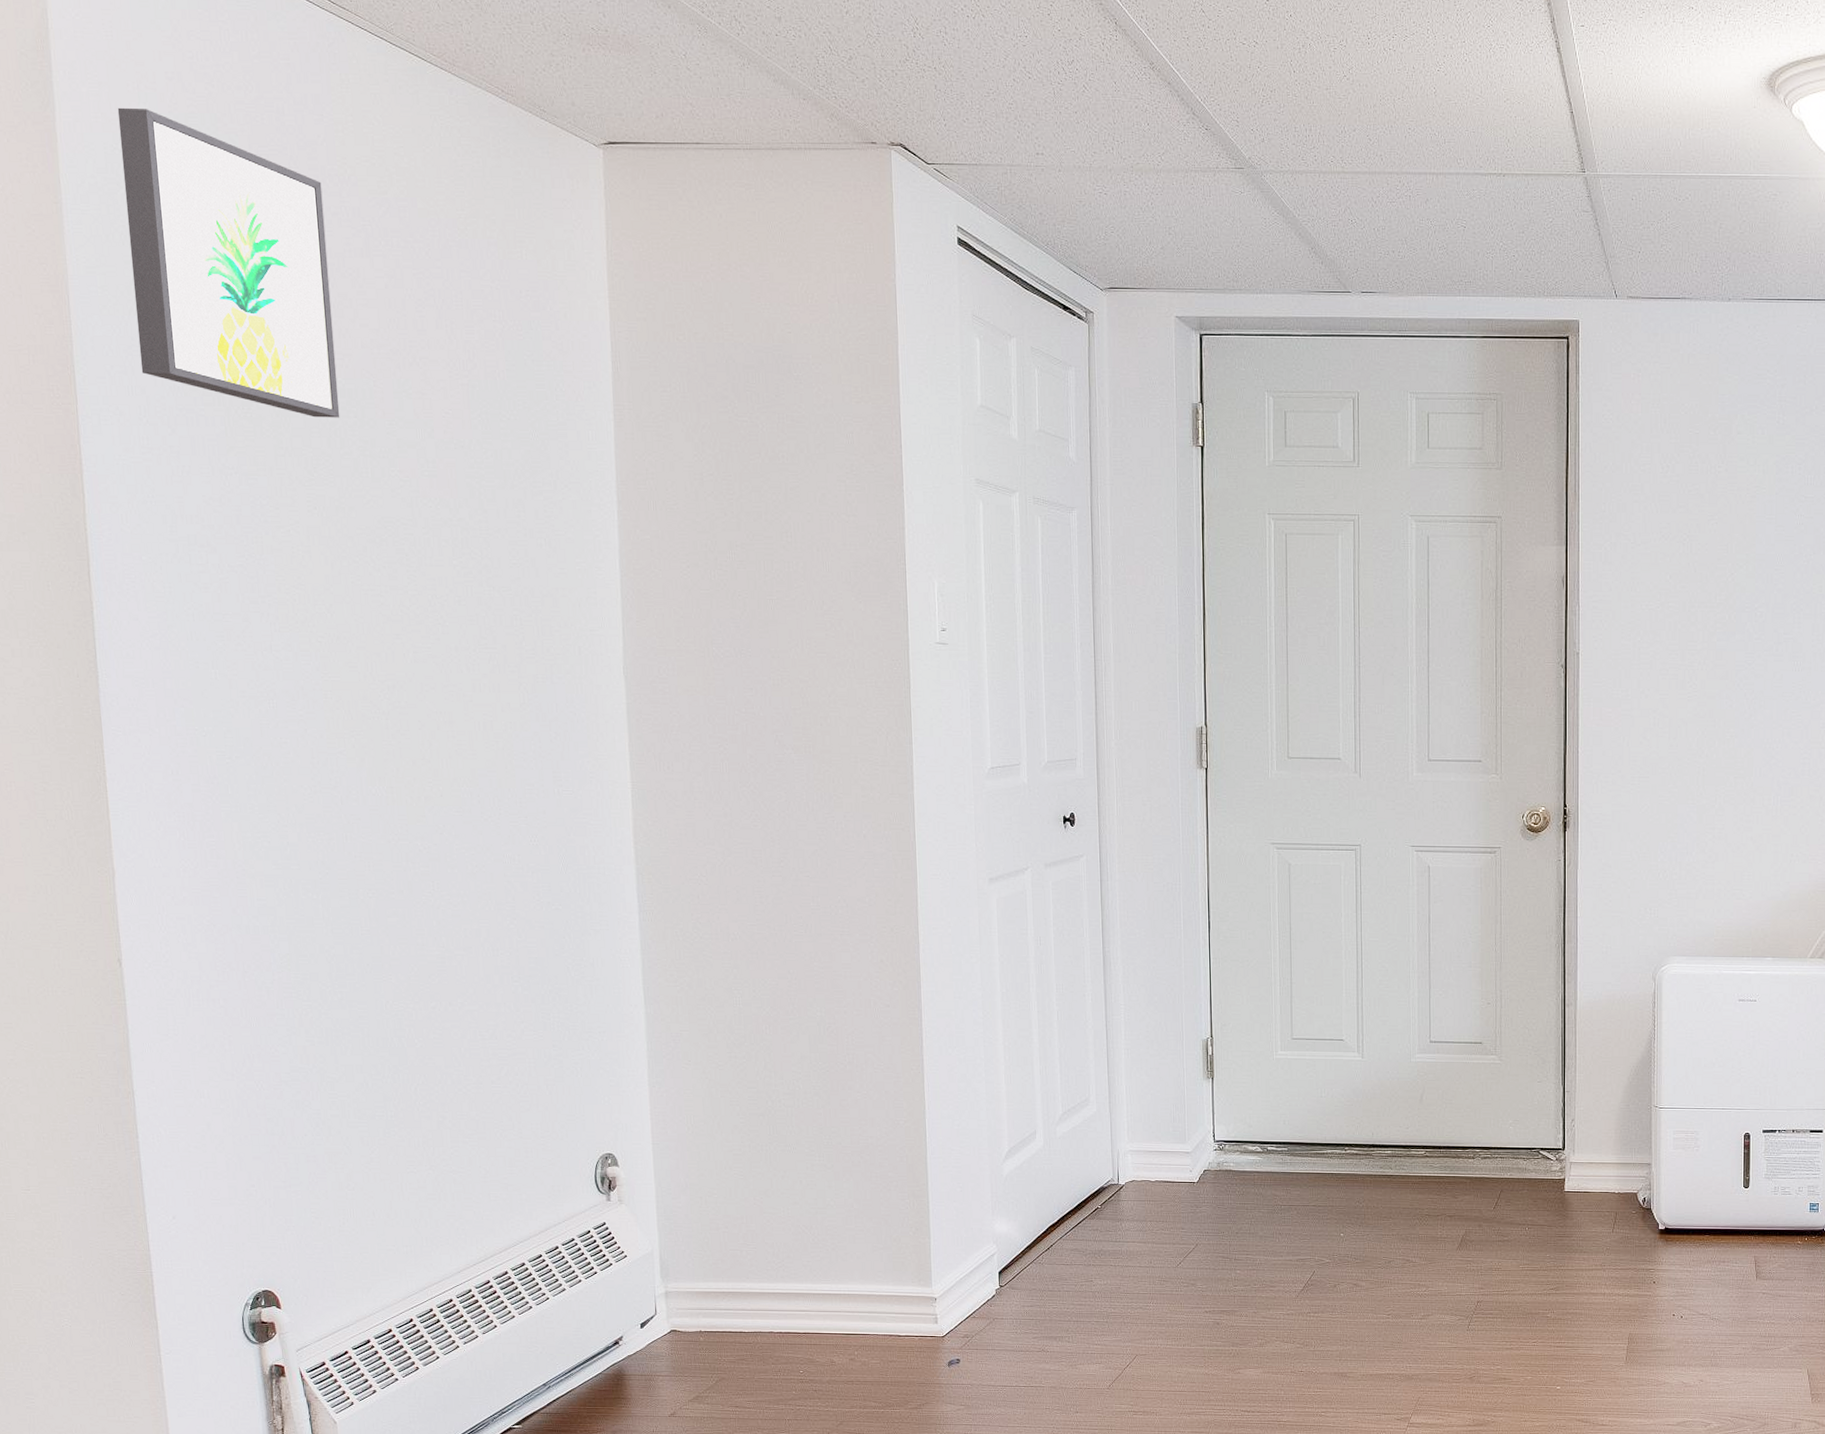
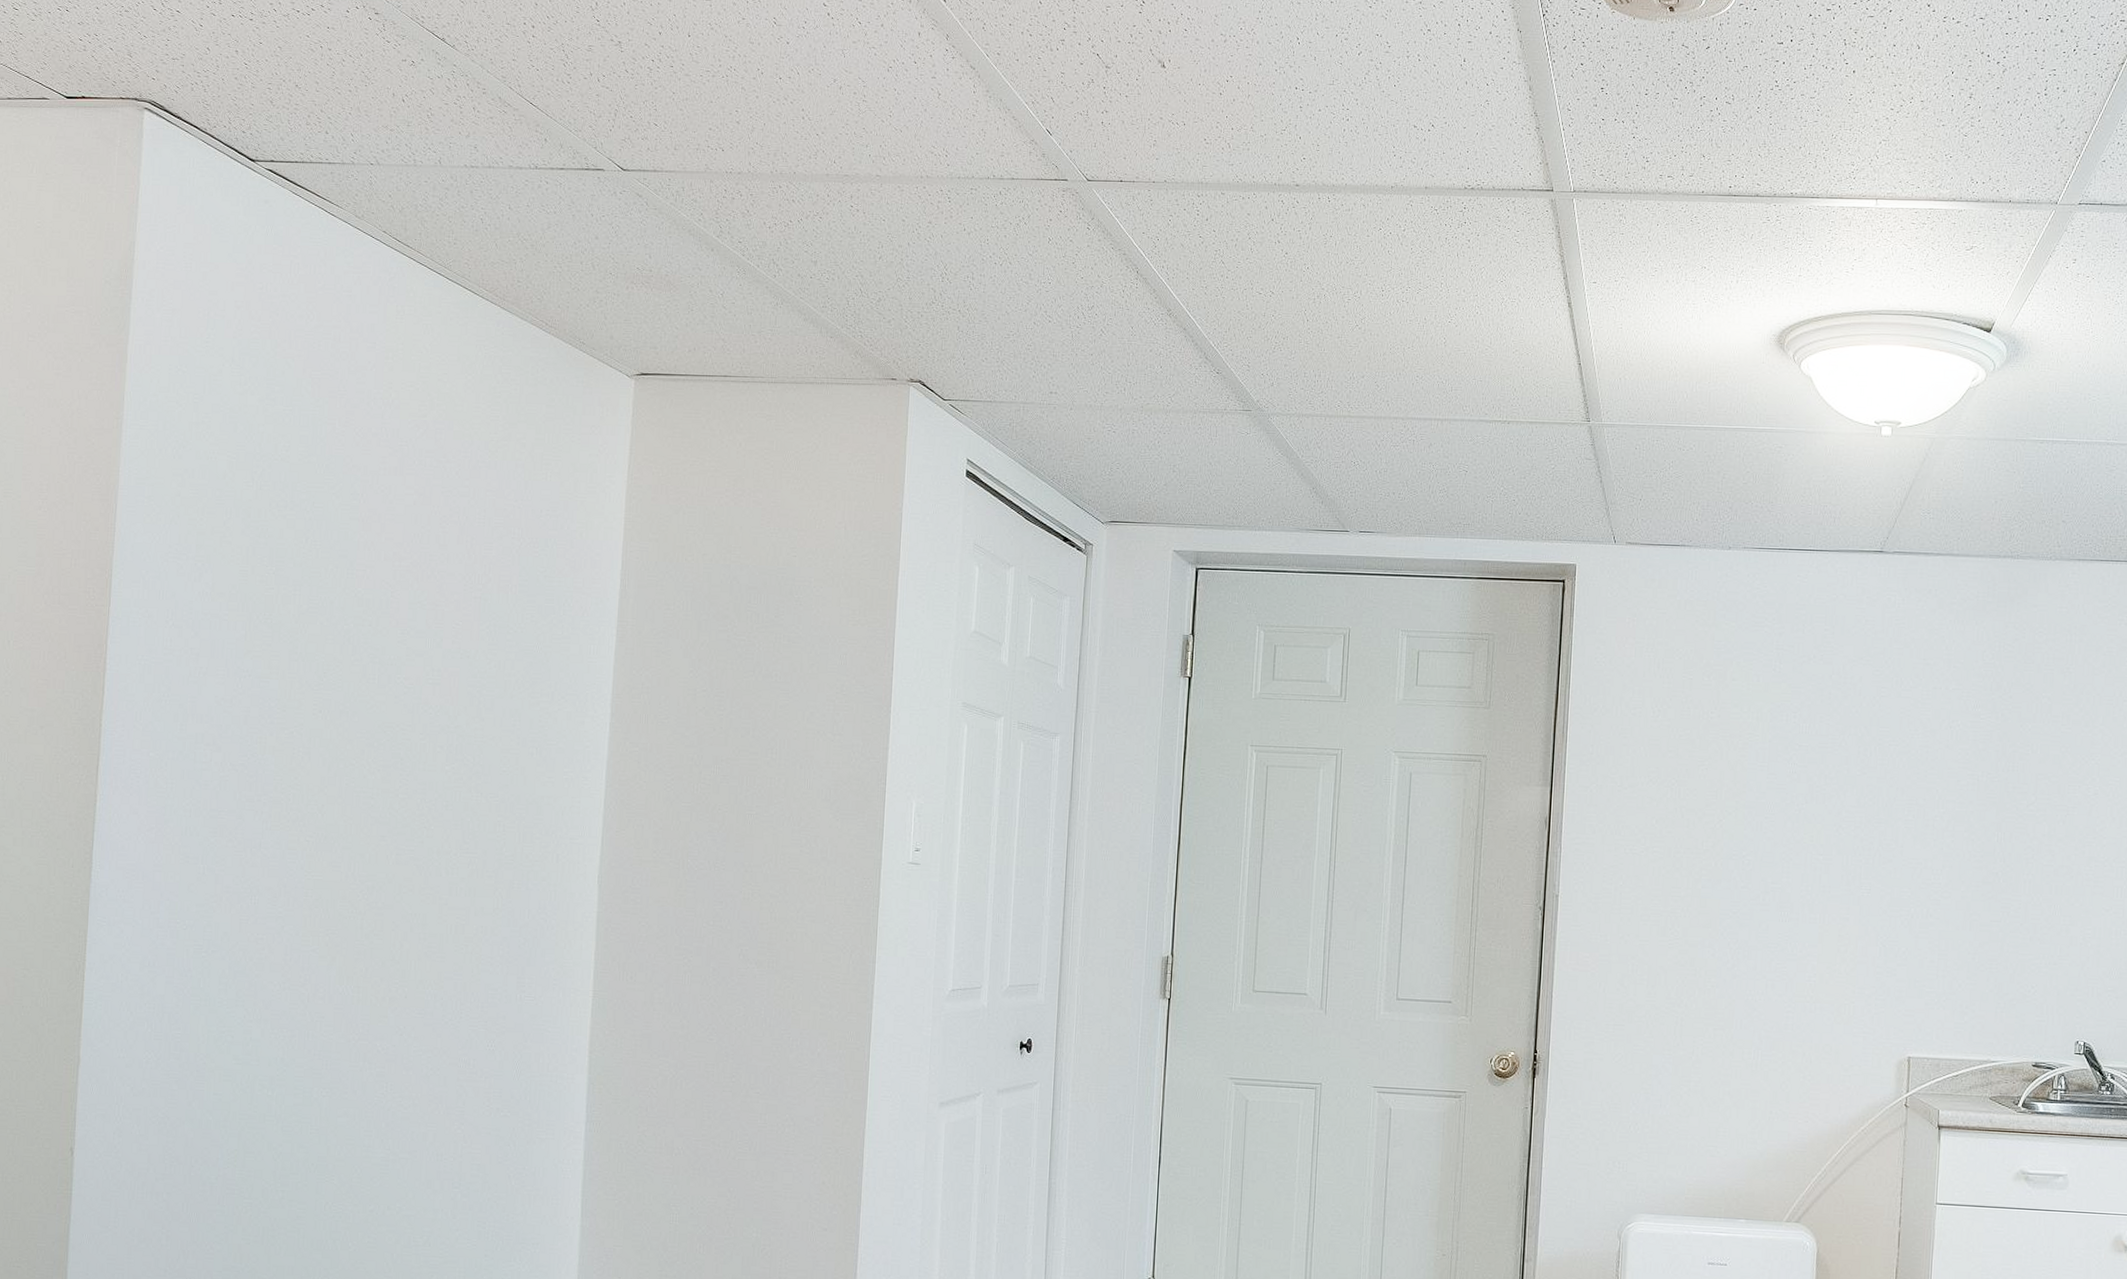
wall art: present [117,107,340,418] -> none [174,332,366,626]

